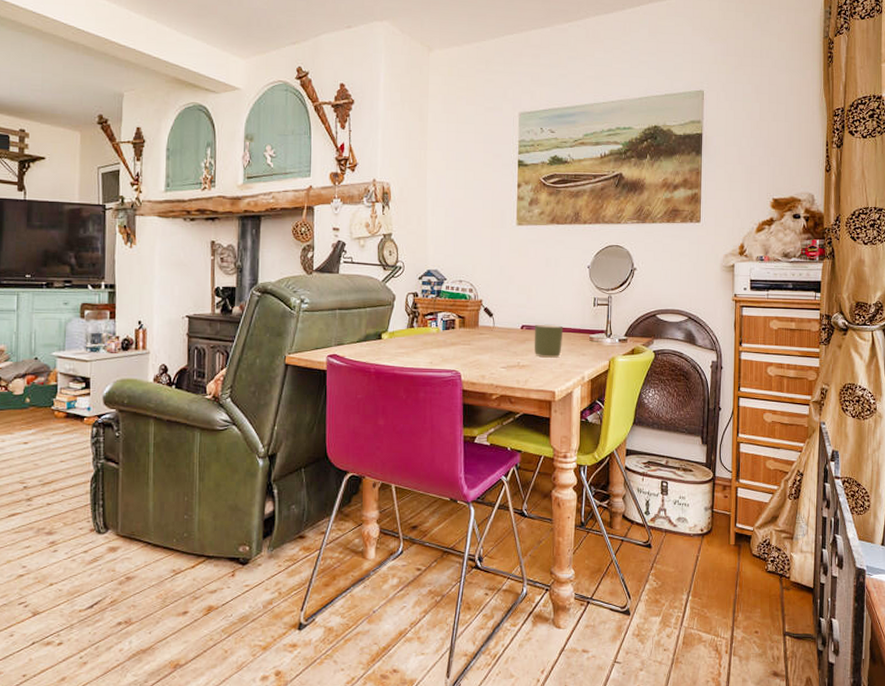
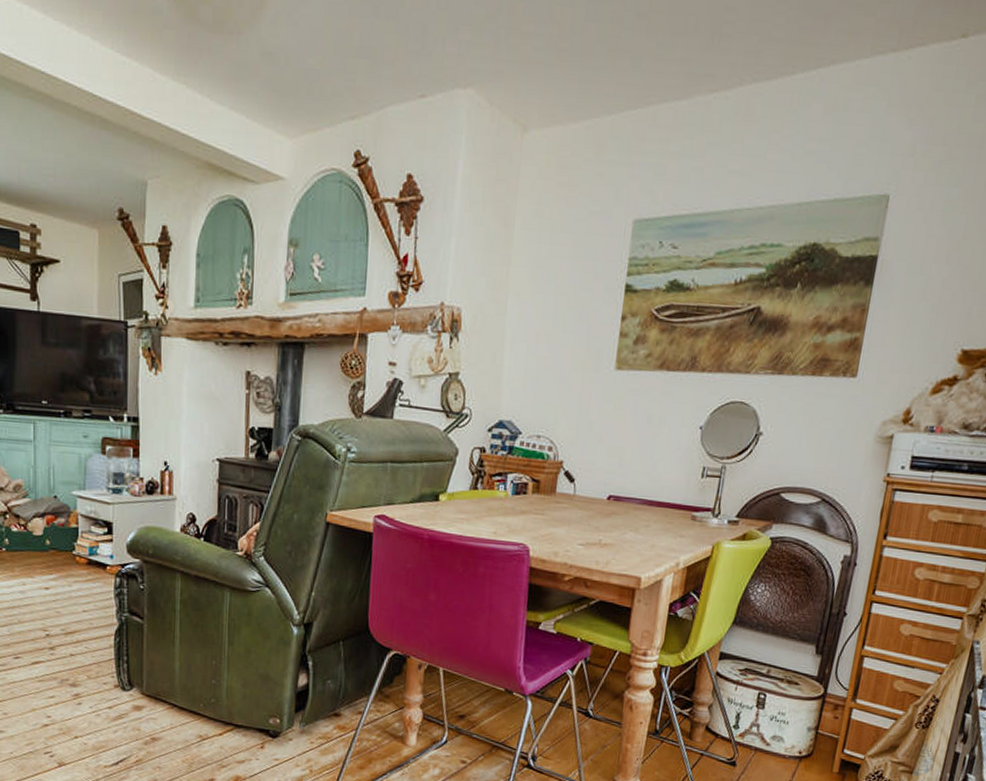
mug: present [534,324,564,358] -> none [621,495,661,538]

